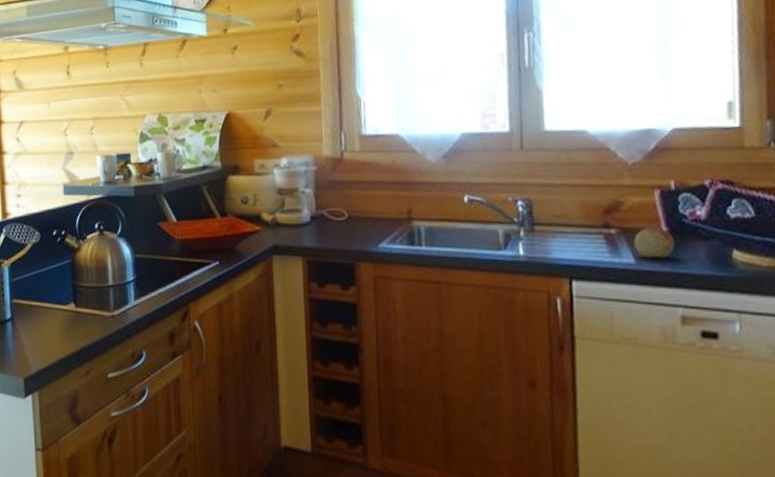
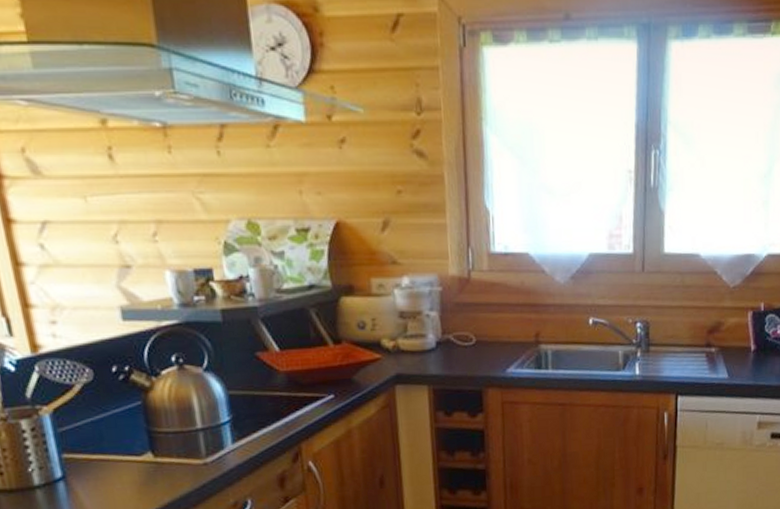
fruit: present [633,227,675,258] -> none [729,345,759,373]

